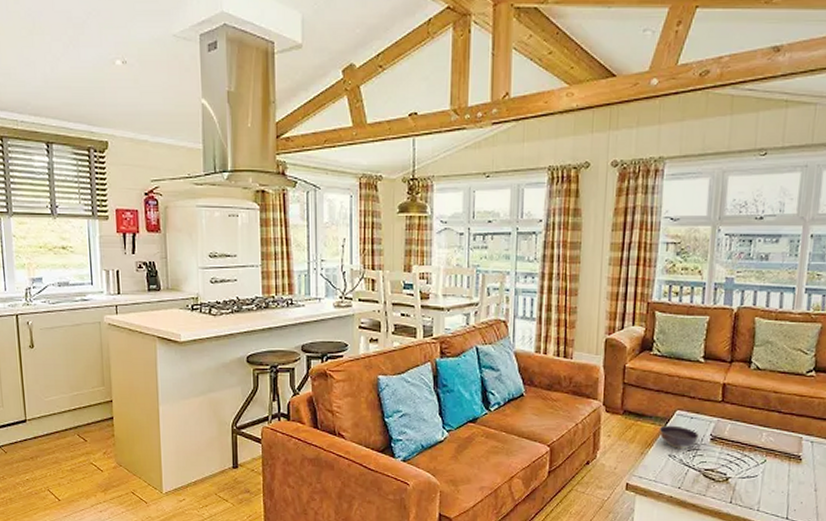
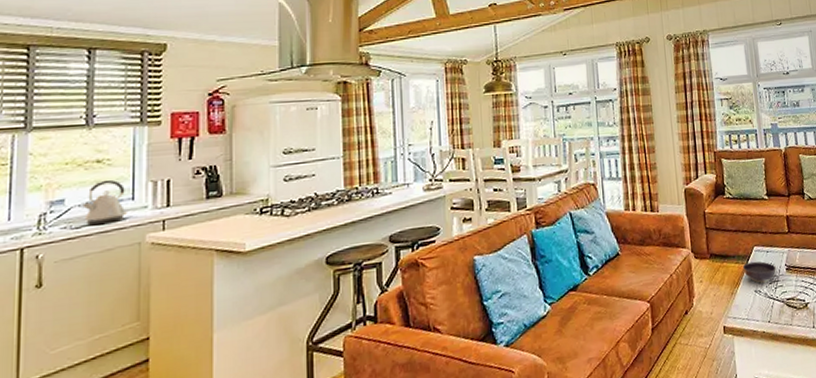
kettle: none [55,264,88,305] -> present [82,179,127,227]

